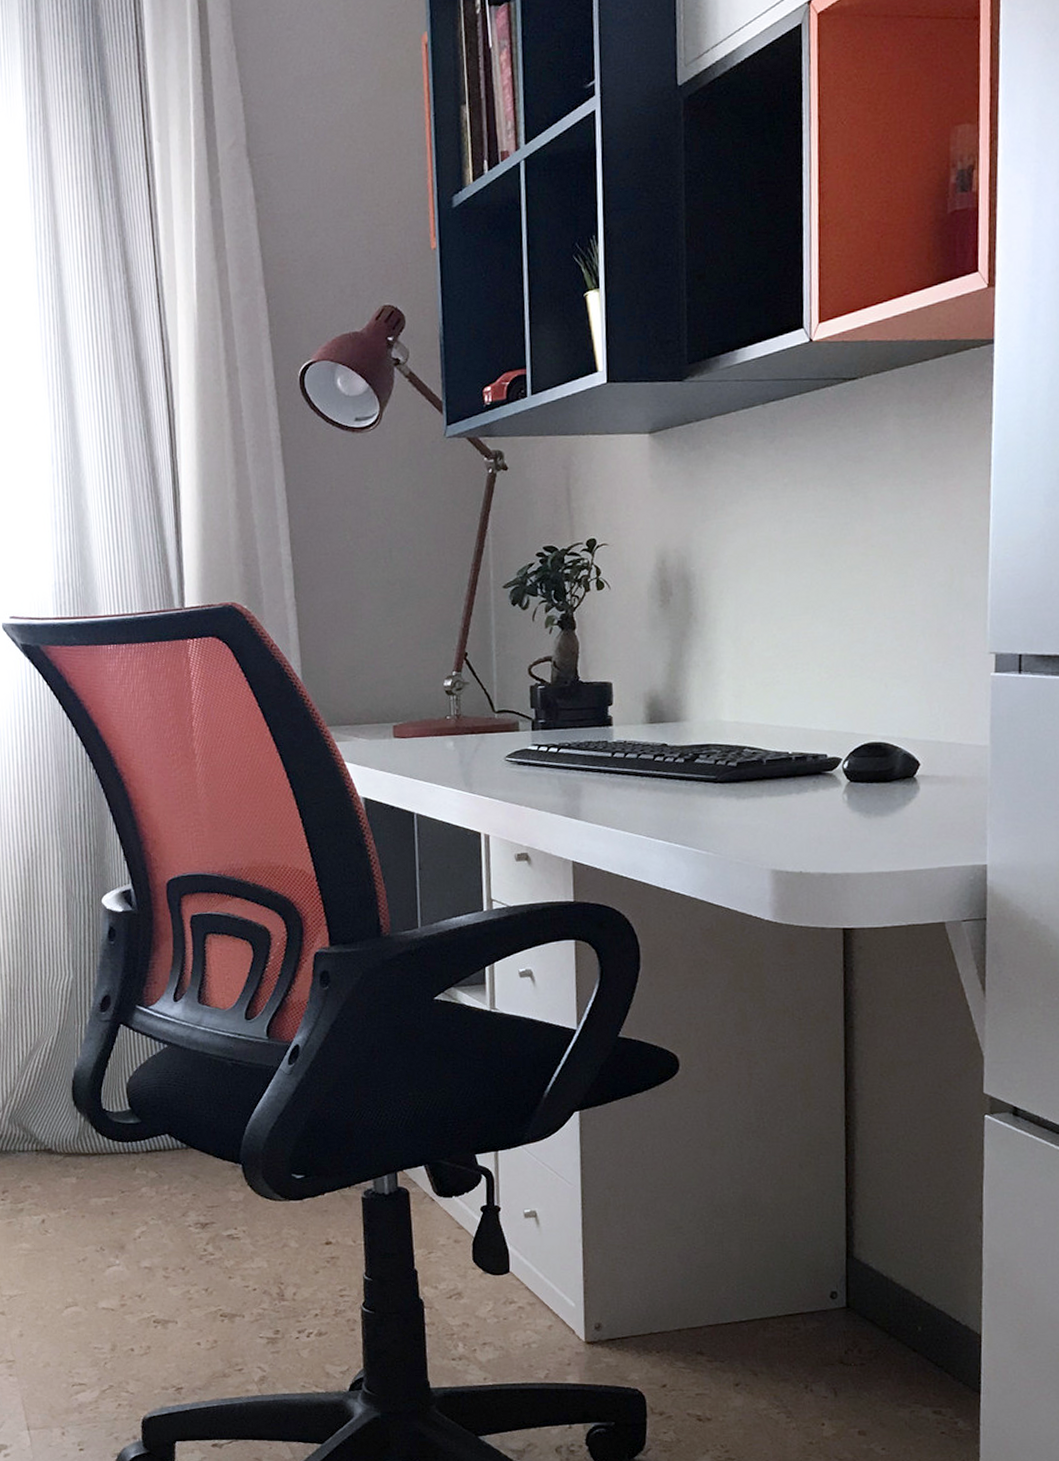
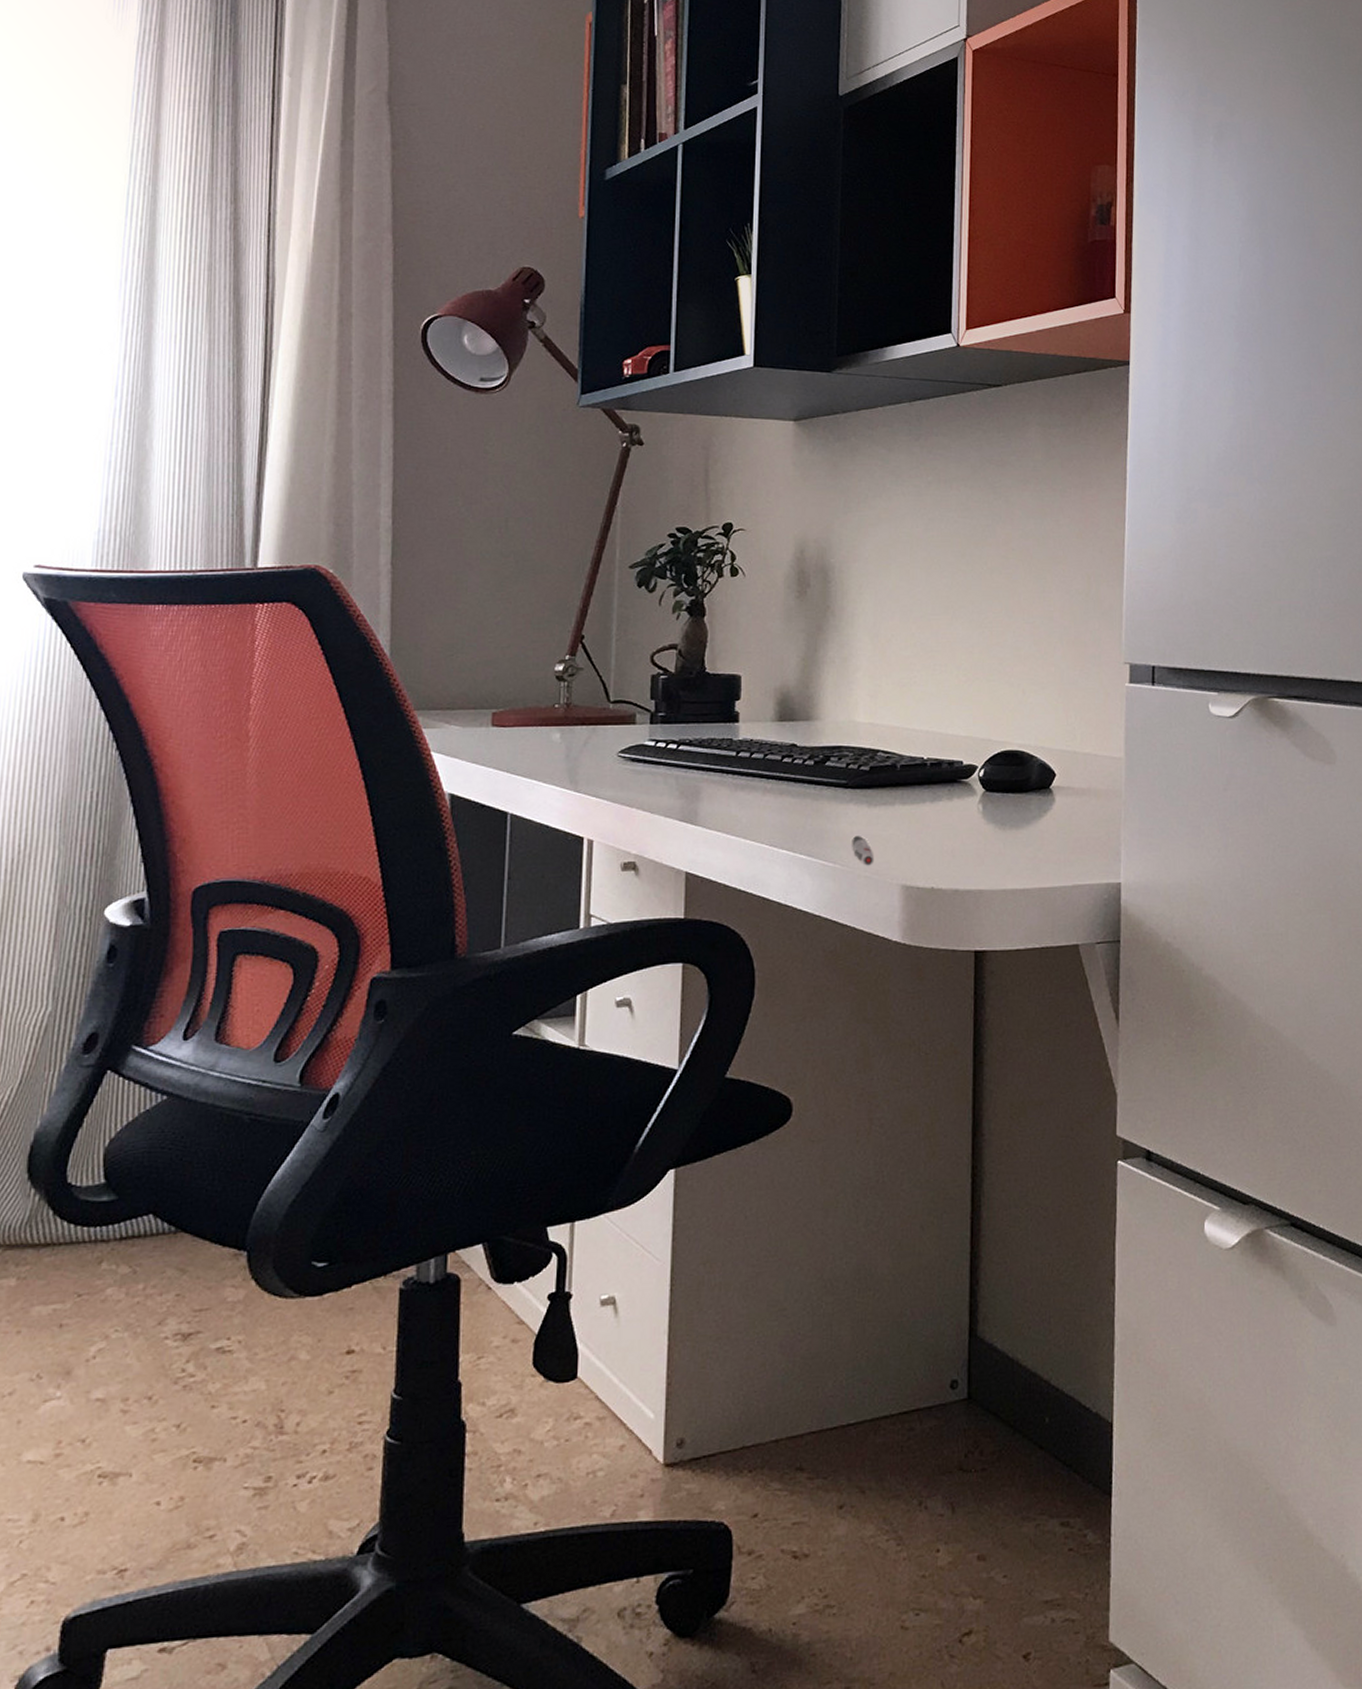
pen: none [723,826,745,853] -> present [852,836,875,866]

